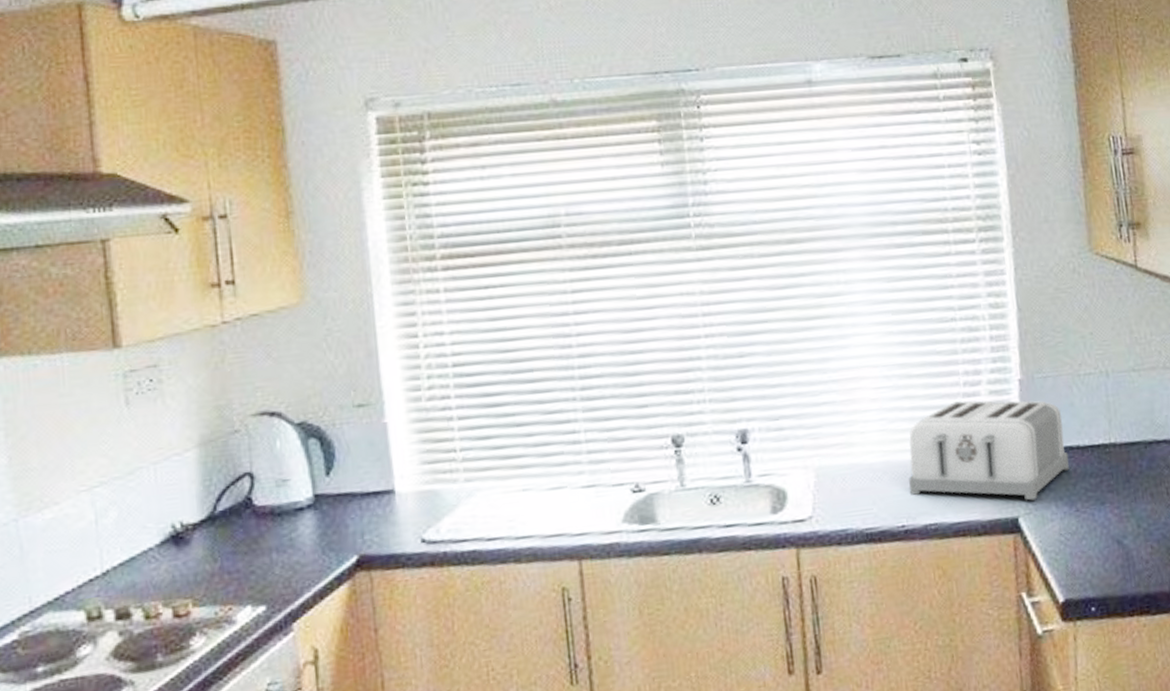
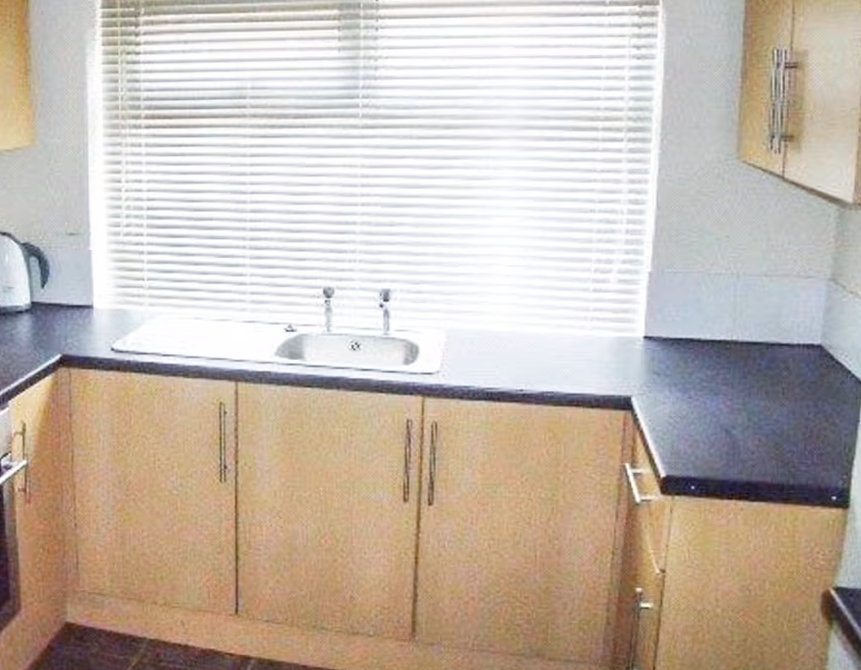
toaster: present [909,400,1069,501] -> none [531,286,688,383]

